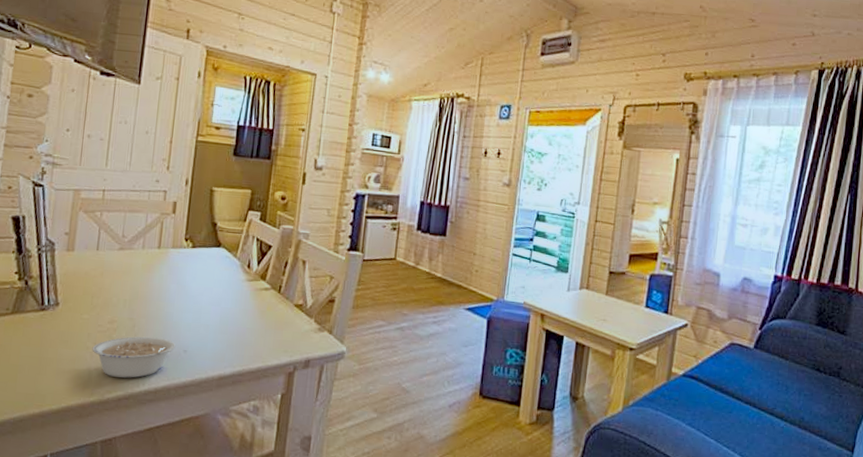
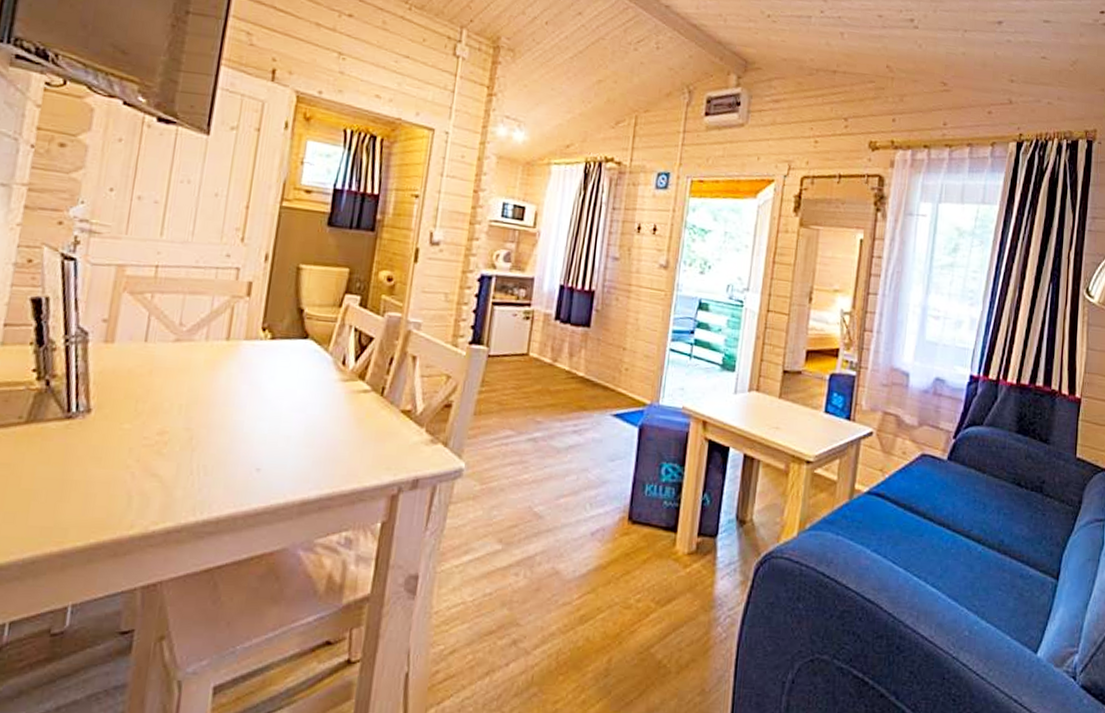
legume: present [92,336,175,378] -> none [134,451,246,505]

